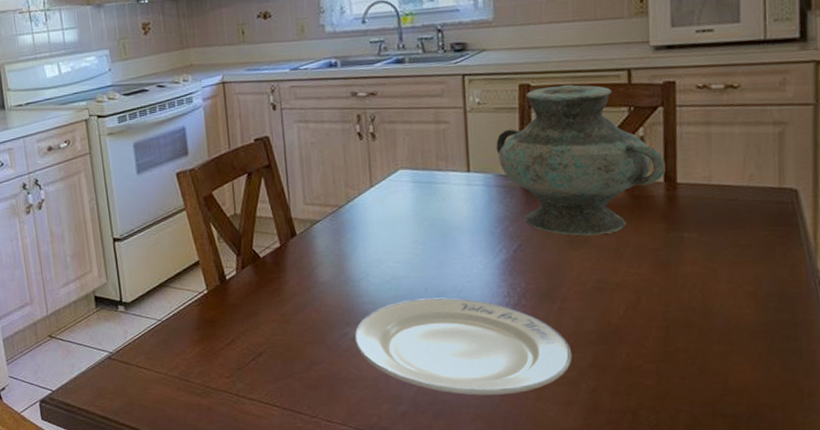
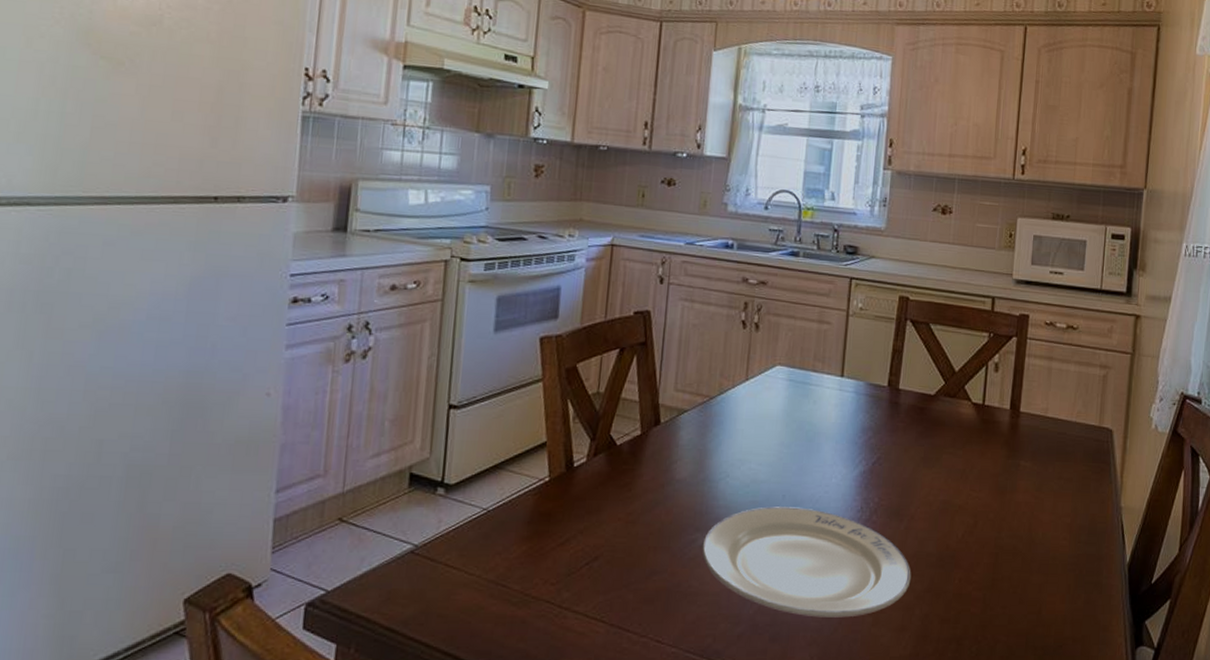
vase: present [496,84,666,236] -> none [870,302,1013,456]

